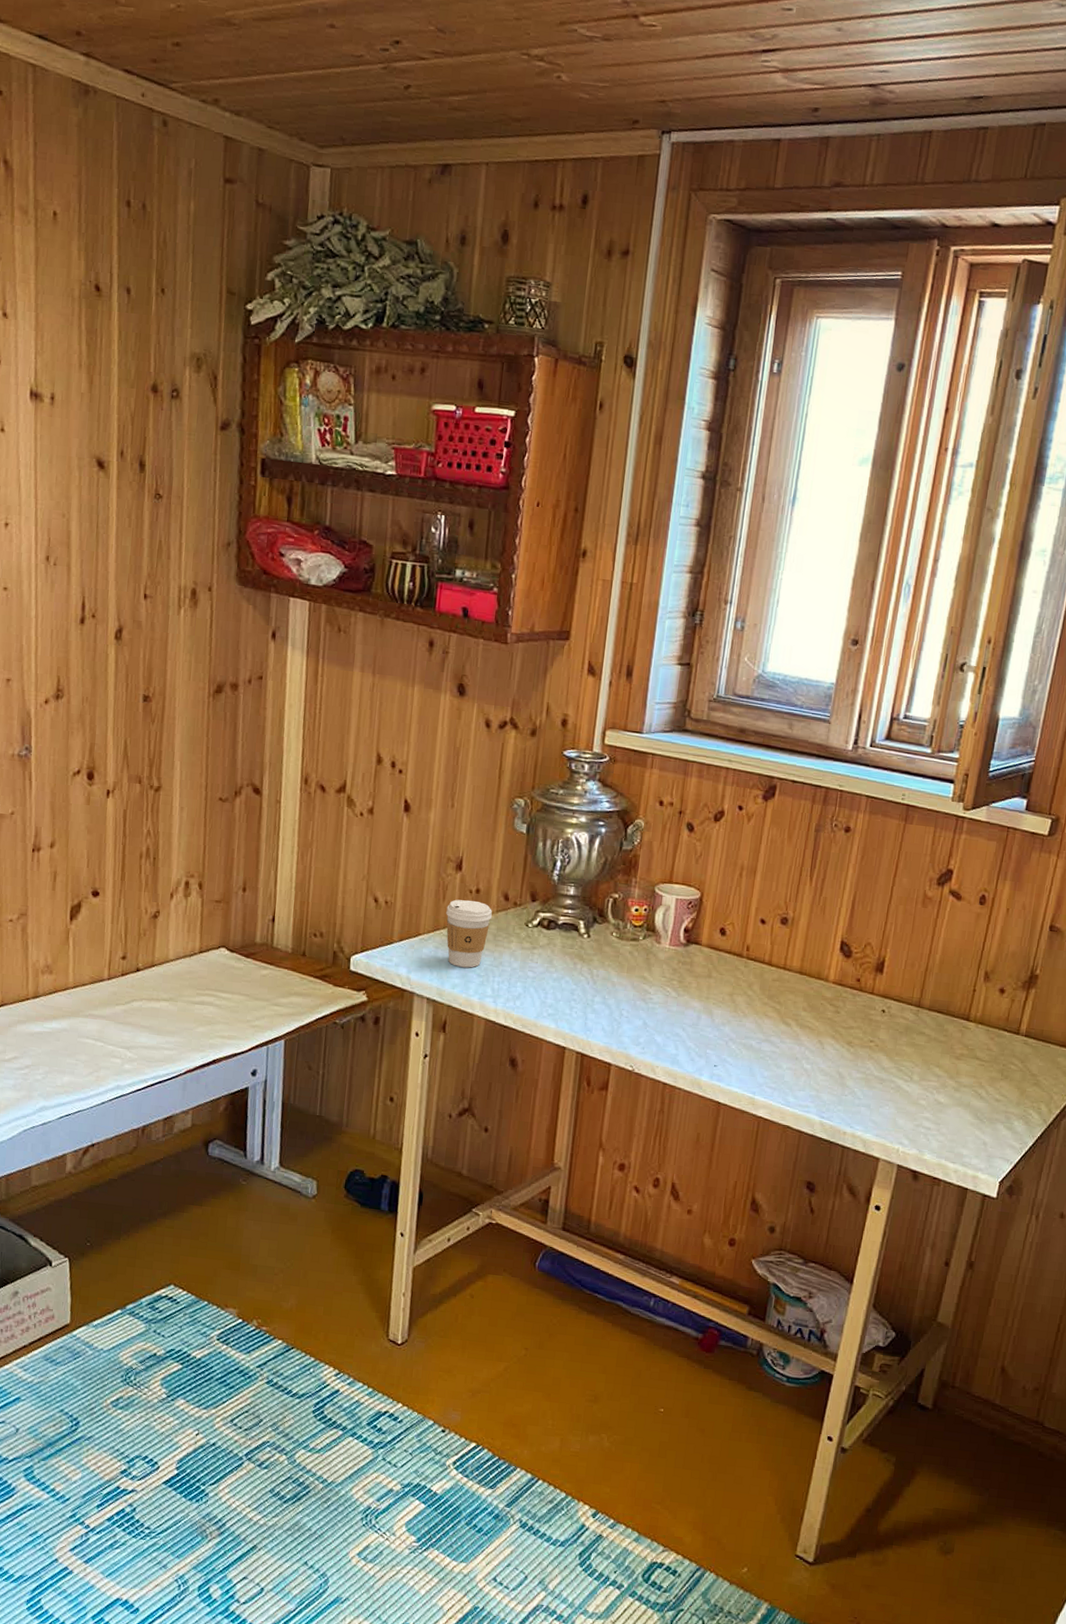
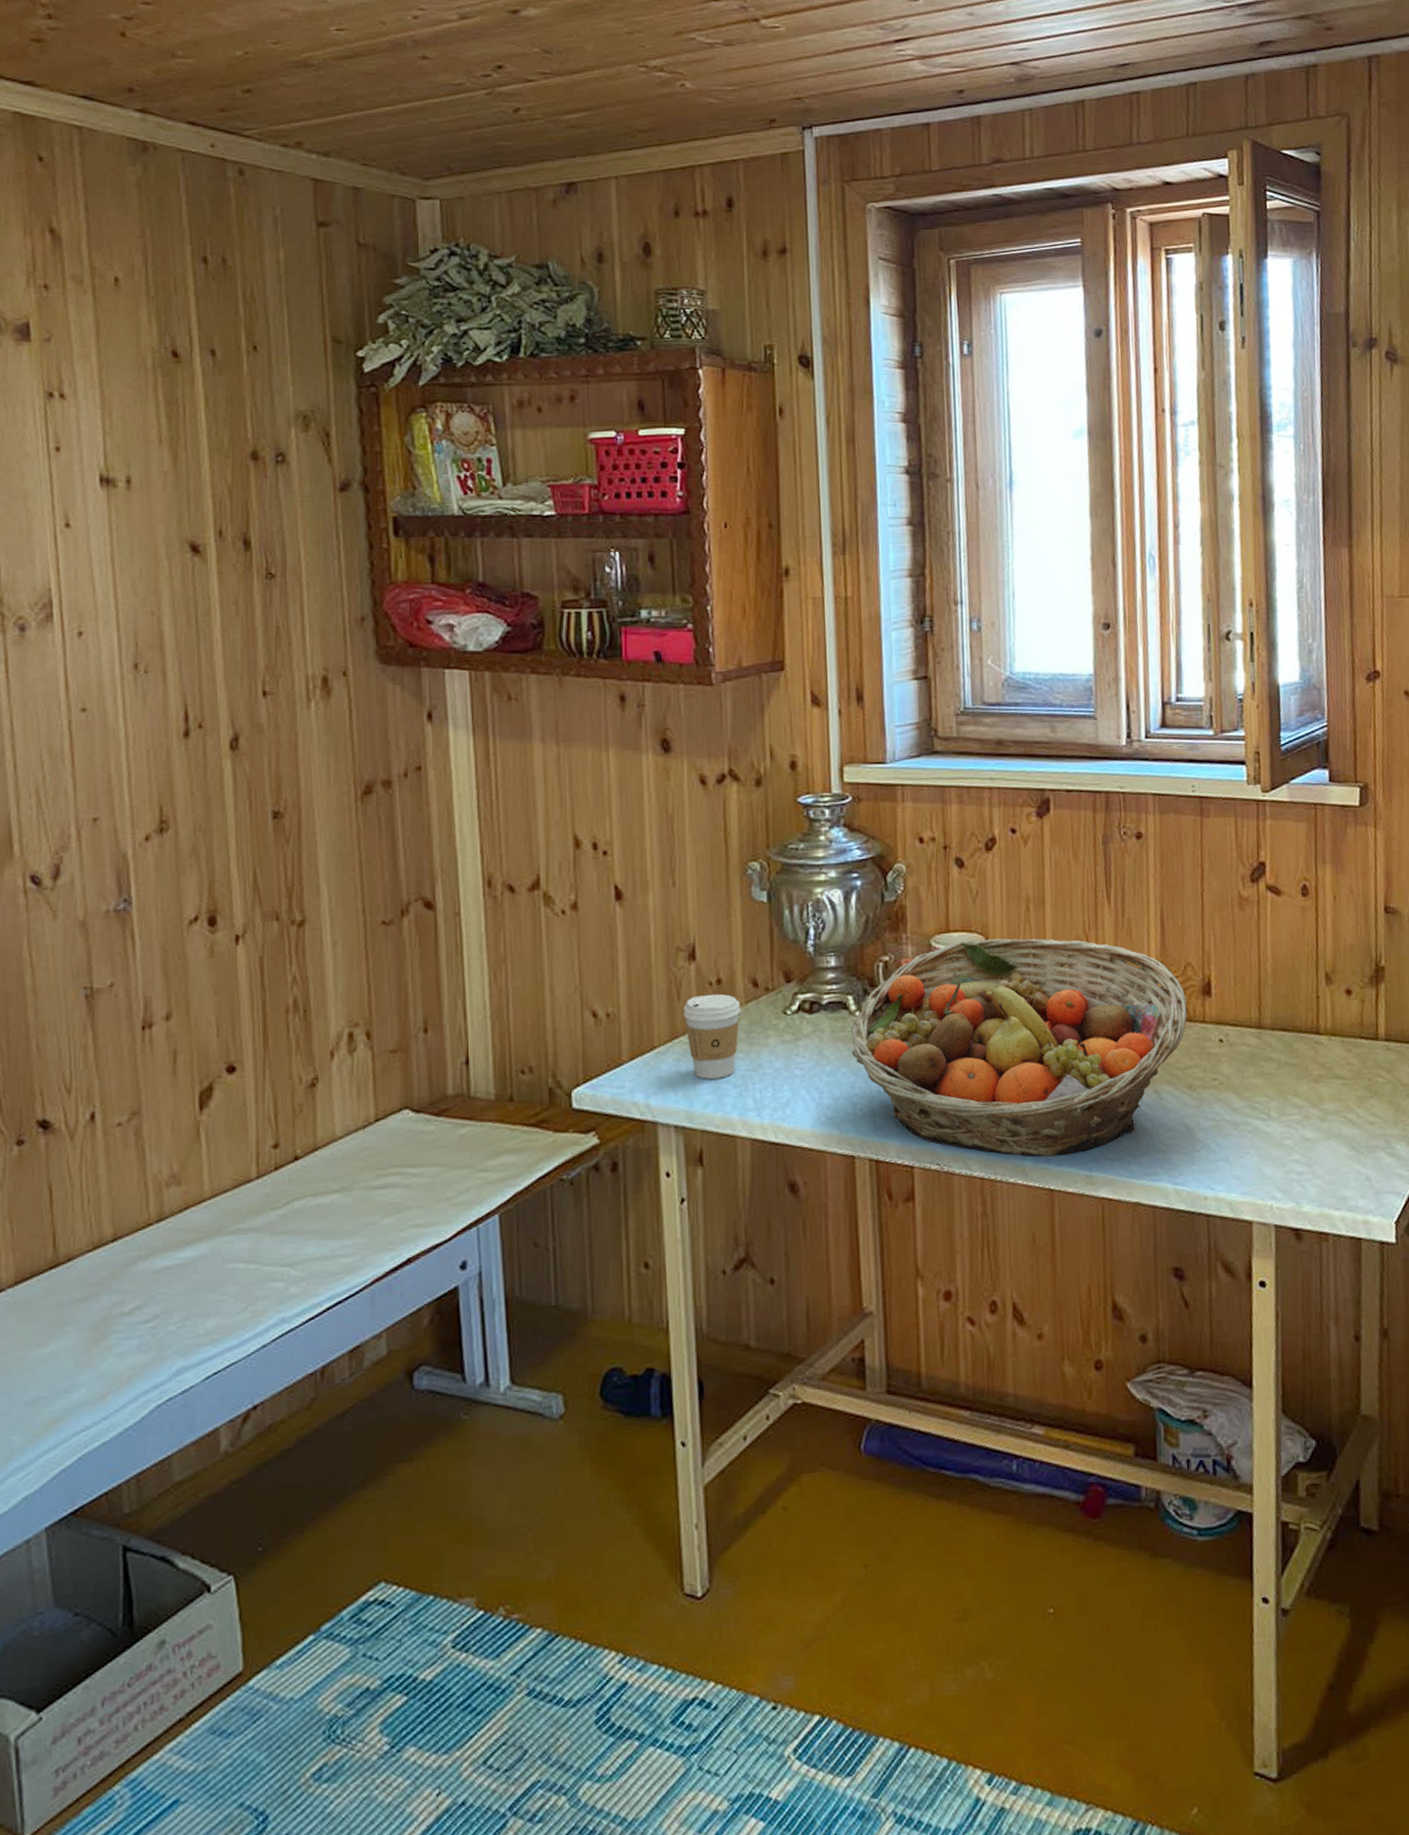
fruit basket: none [575,893,861,1079] -> present [851,938,1188,1157]

